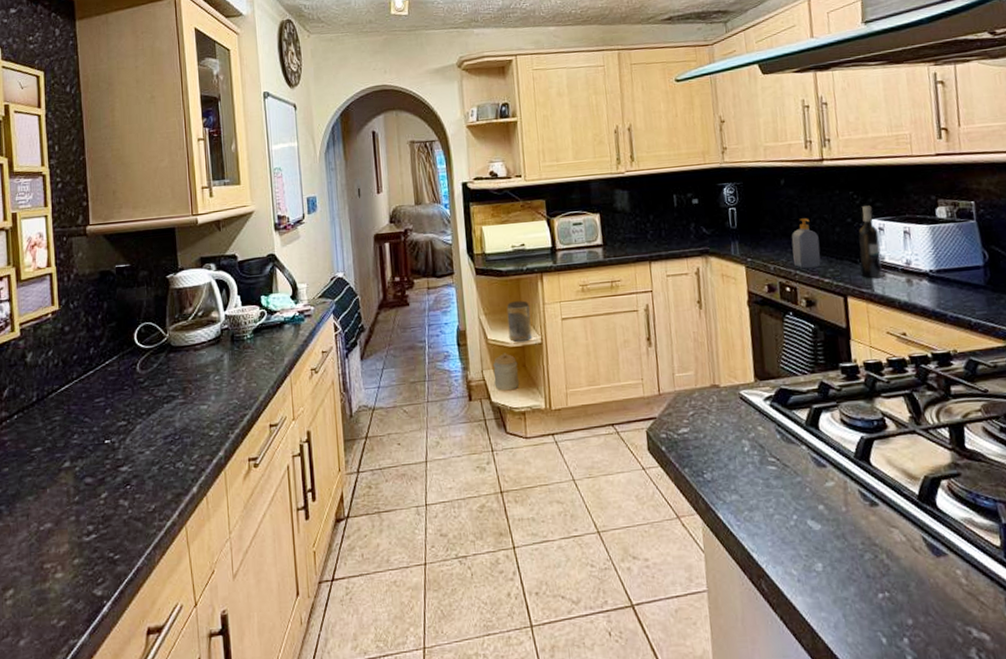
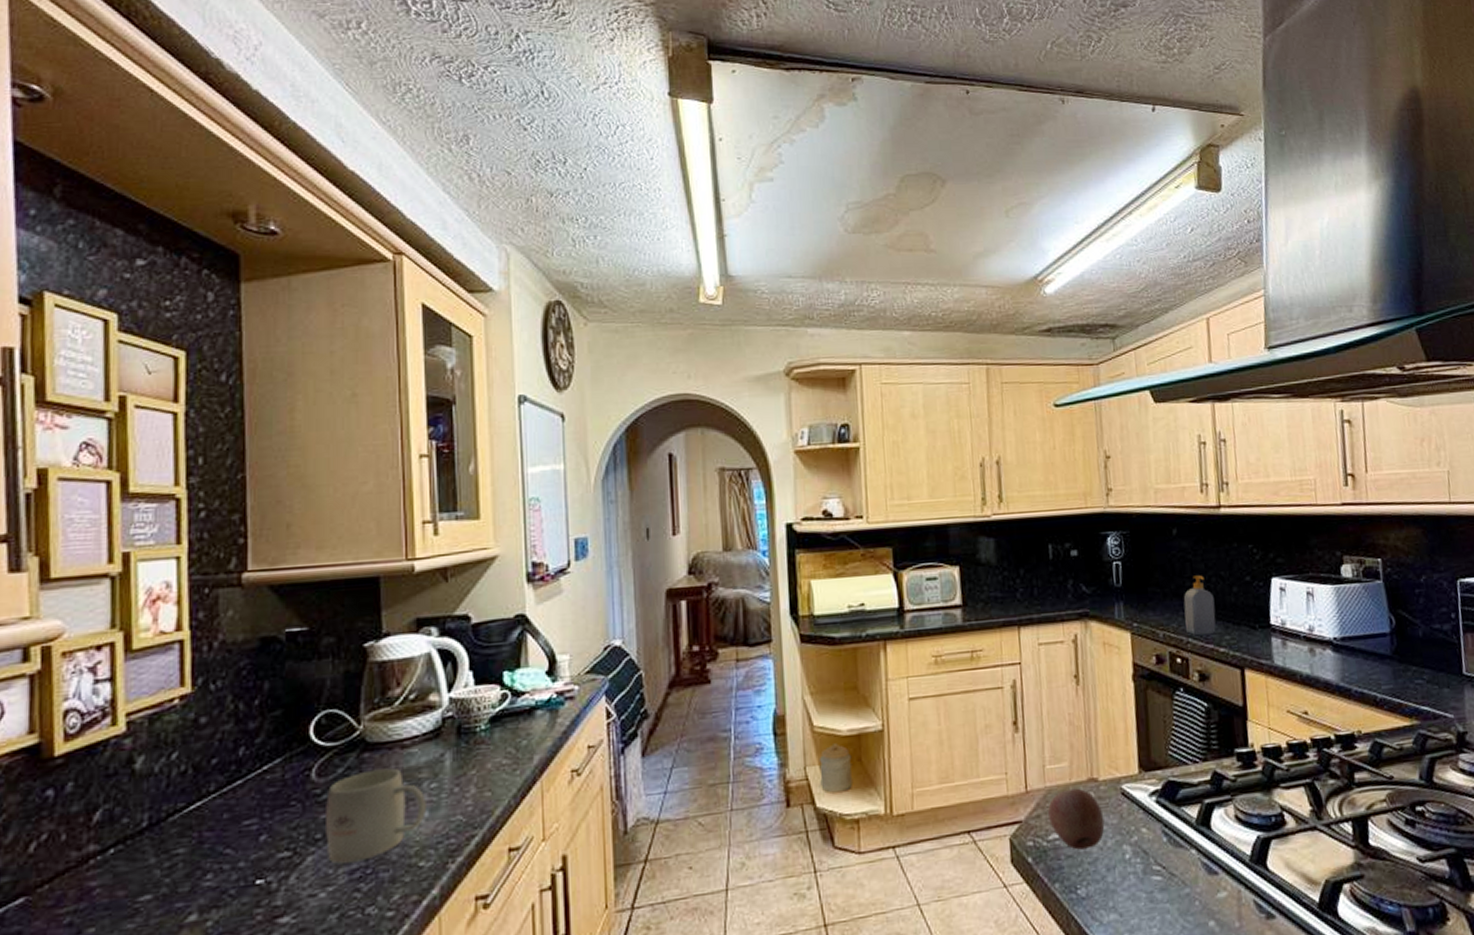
mug: none [147,364,213,431] -> present [326,768,426,864]
jar: present [506,300,532,343] -> none [839,676,871,730]
fruit: none [678,392,727,442] -> present [1048,788,1105,850]
wine bottle: present [857,206,883,279] -> none [1257,562,1284,648]

